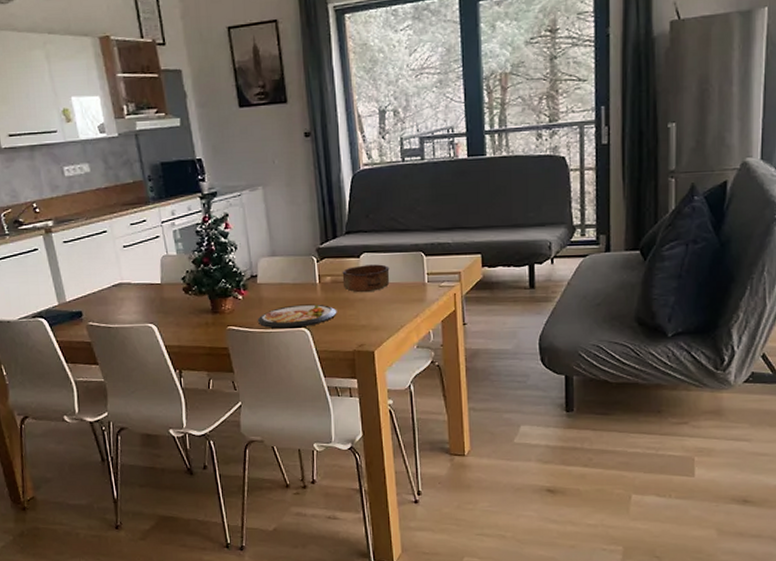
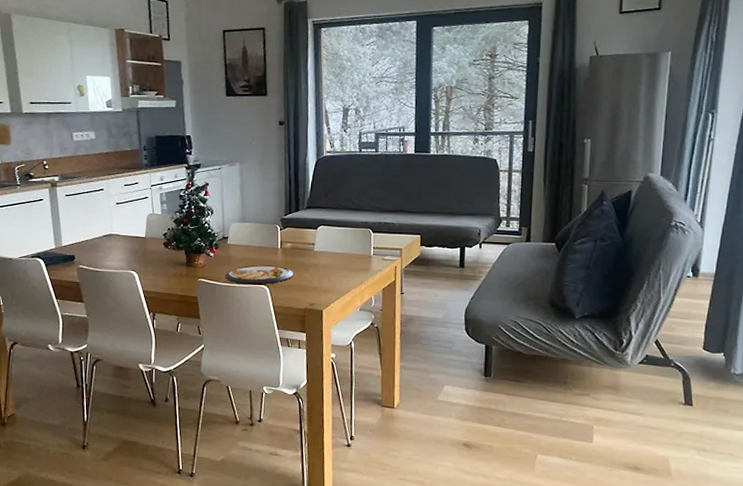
bowl: present [342,264,390,293] -> none [300,236,342,260]

